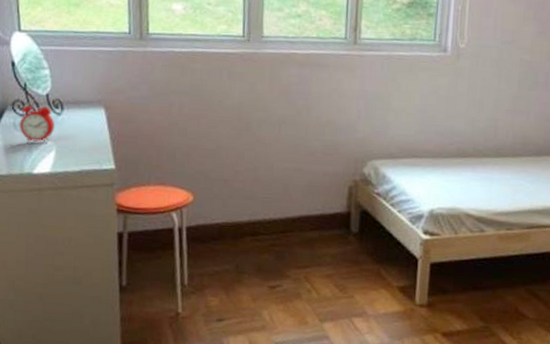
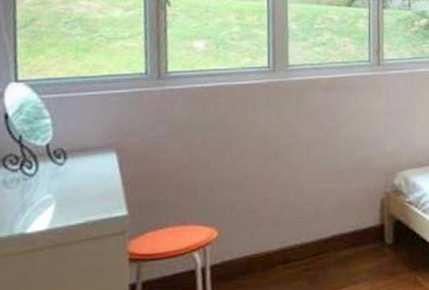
alarm clock: present [19,98,55,144] -> none [10,151,56,201]

